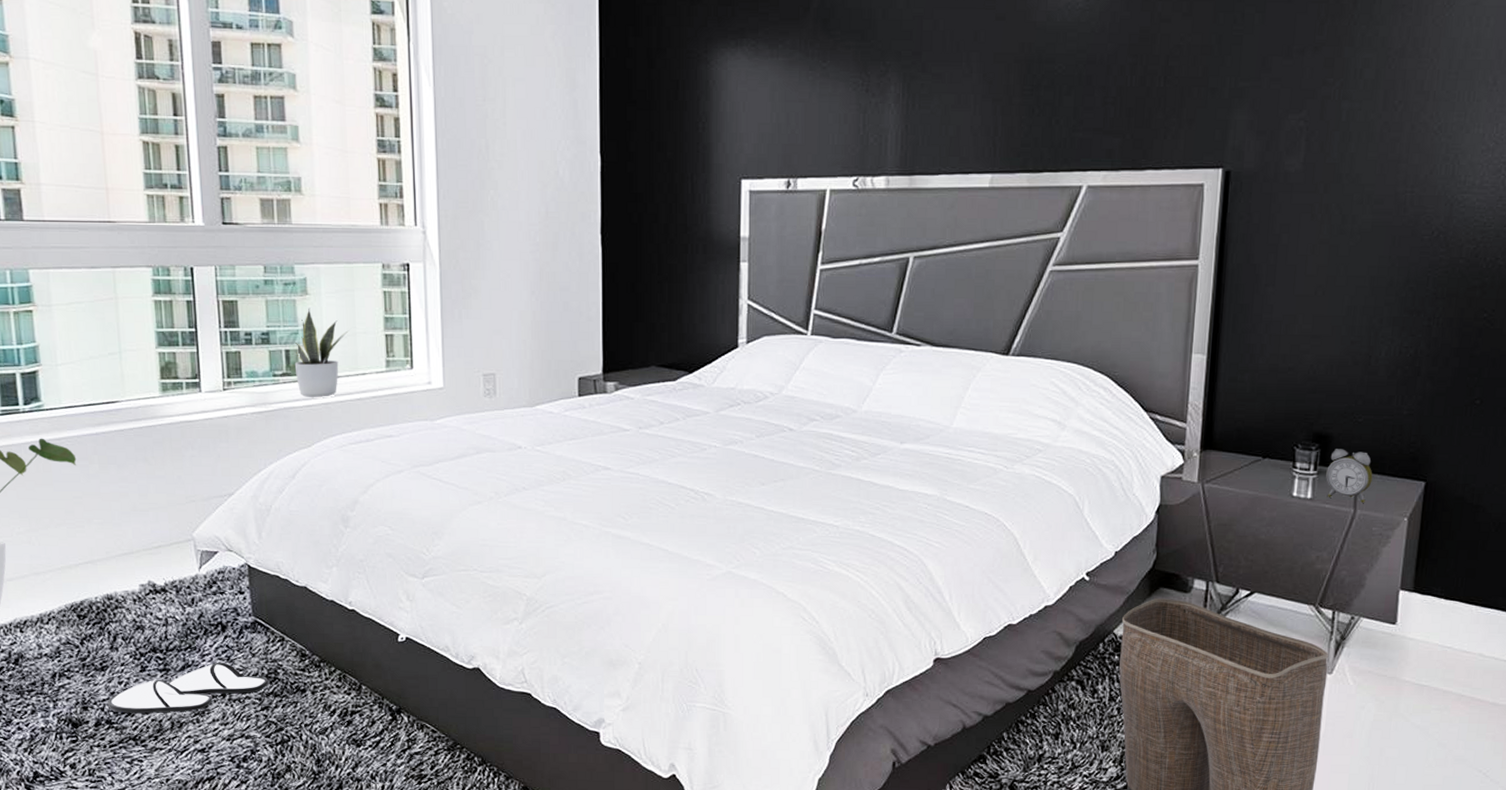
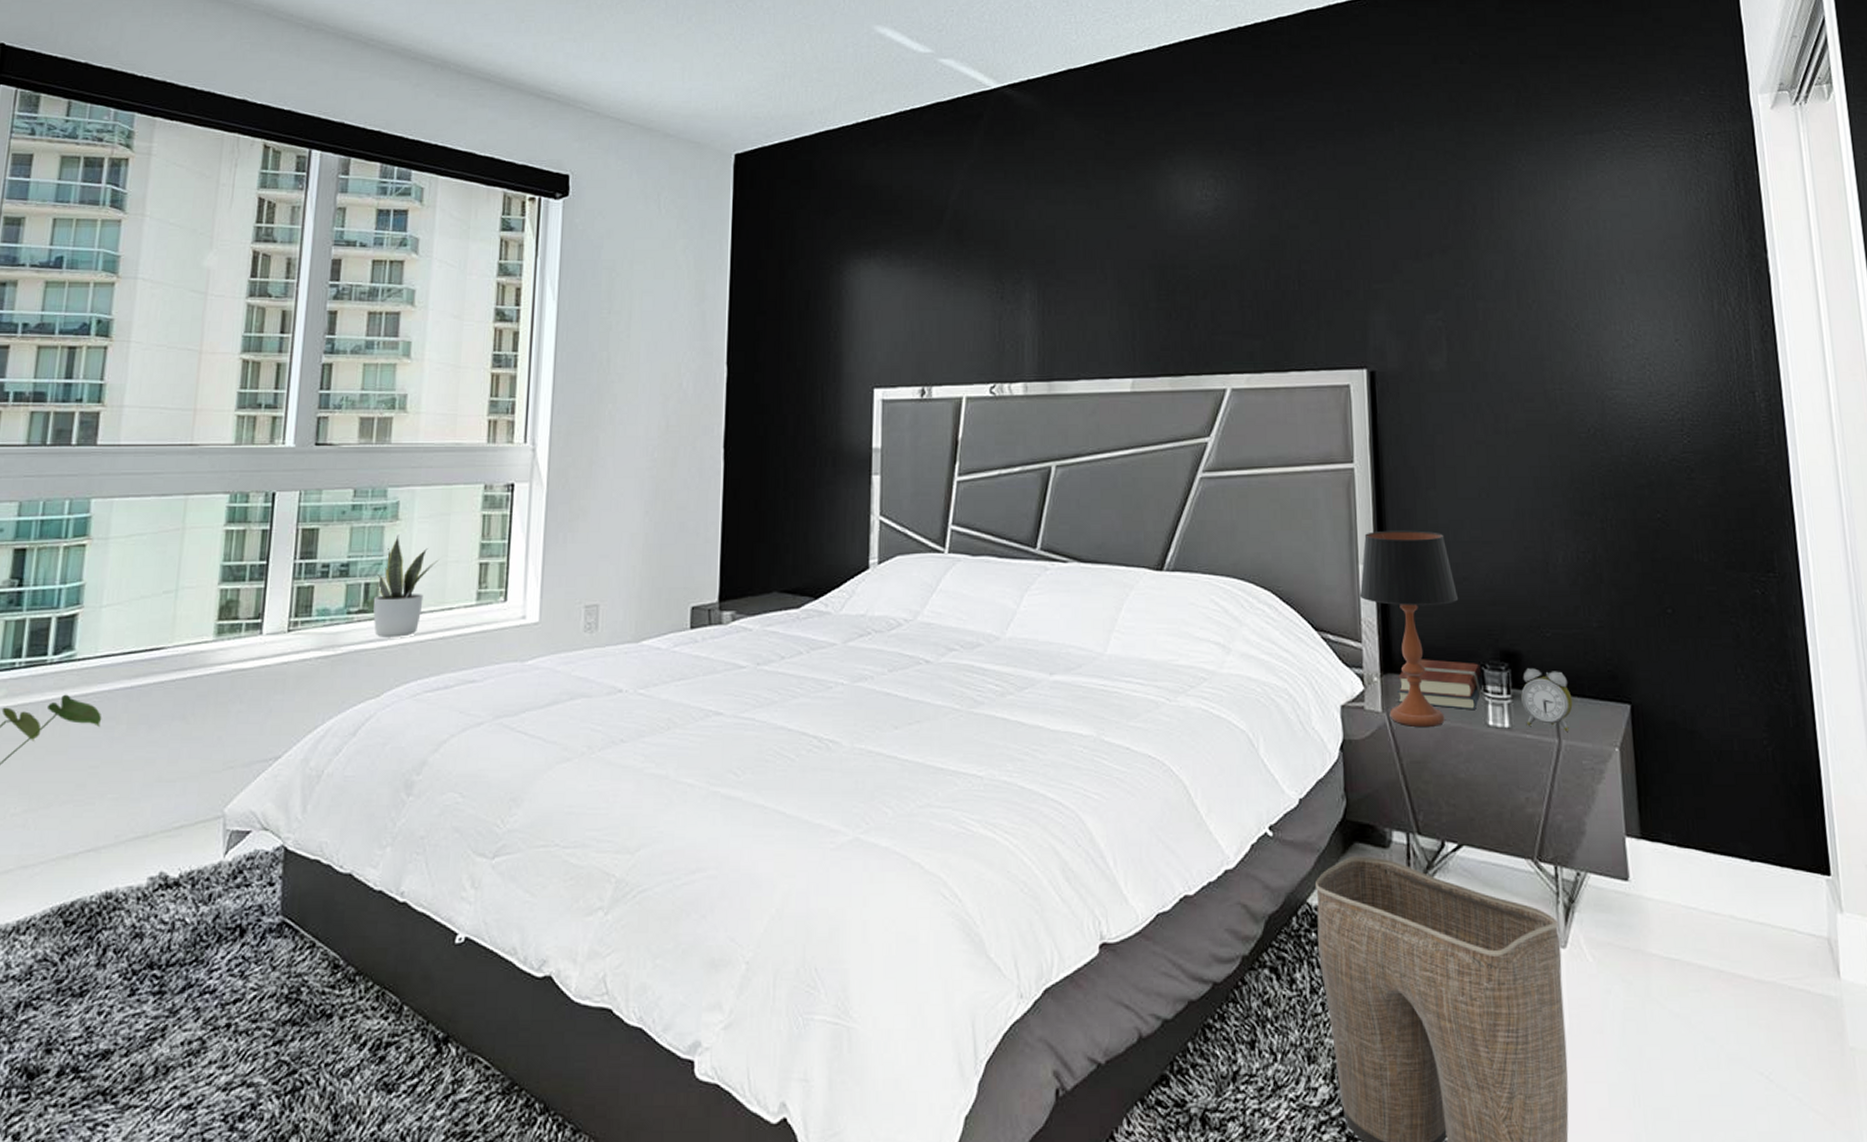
slippers: present [107,662,270,714] -> none [78,979,289,1056]
table lamp: none [1189,323,1282,497] -> present [1359,530,1459,728]
books: none [1213,438,1294,482] -> present [1396,659,1484,709]

